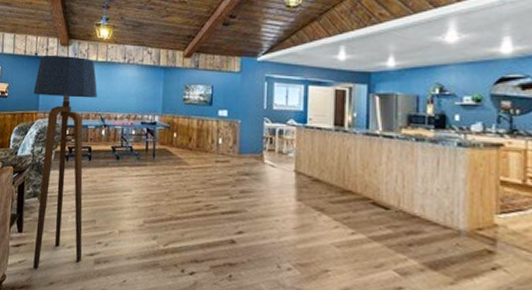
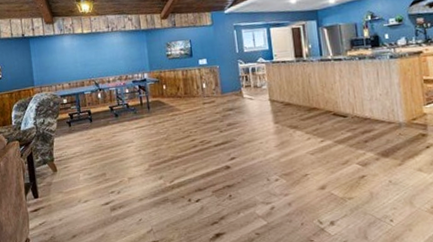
floor lamp: present [33,55,98,270] -> none [26,32,99,228]

